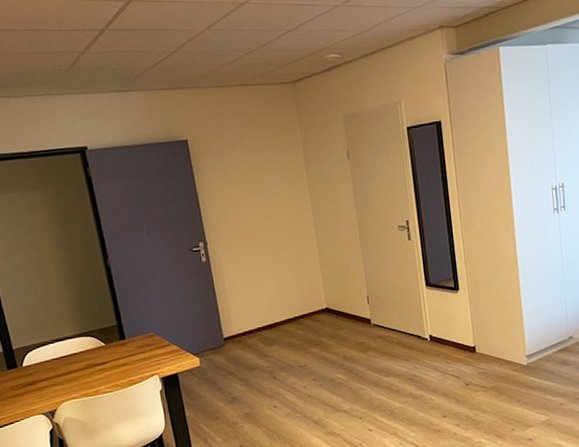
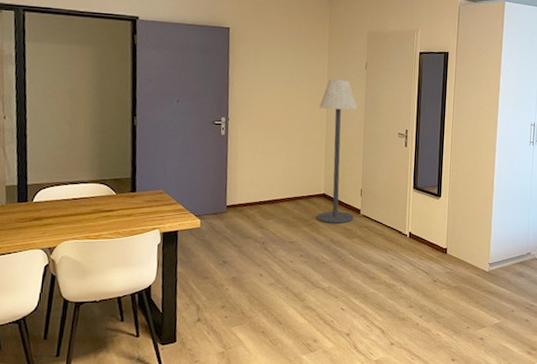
floor lamp: none [303,175,365,340] -> present [316,79,357,224]

